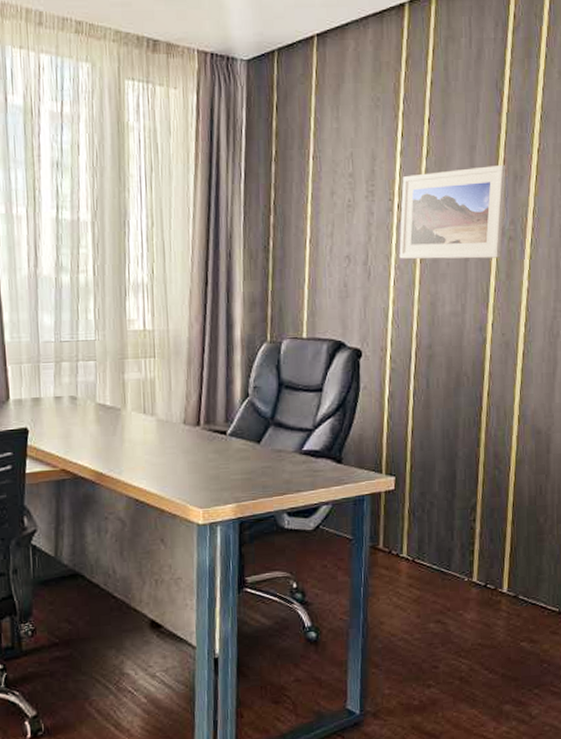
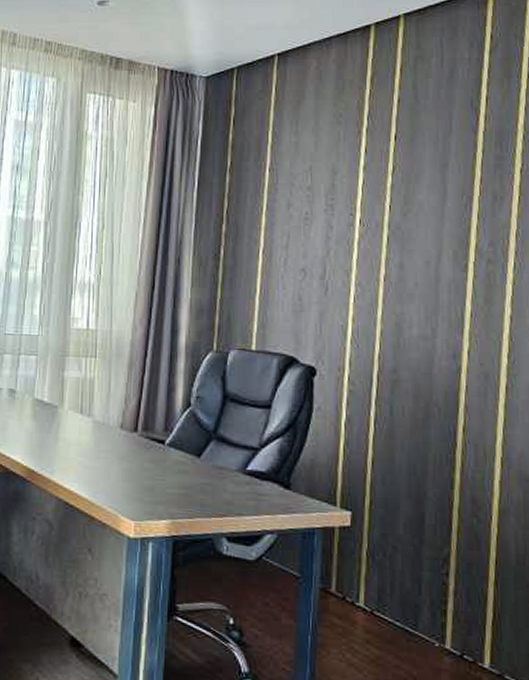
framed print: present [399,164,506,260] -> none [360,184,484,281]

